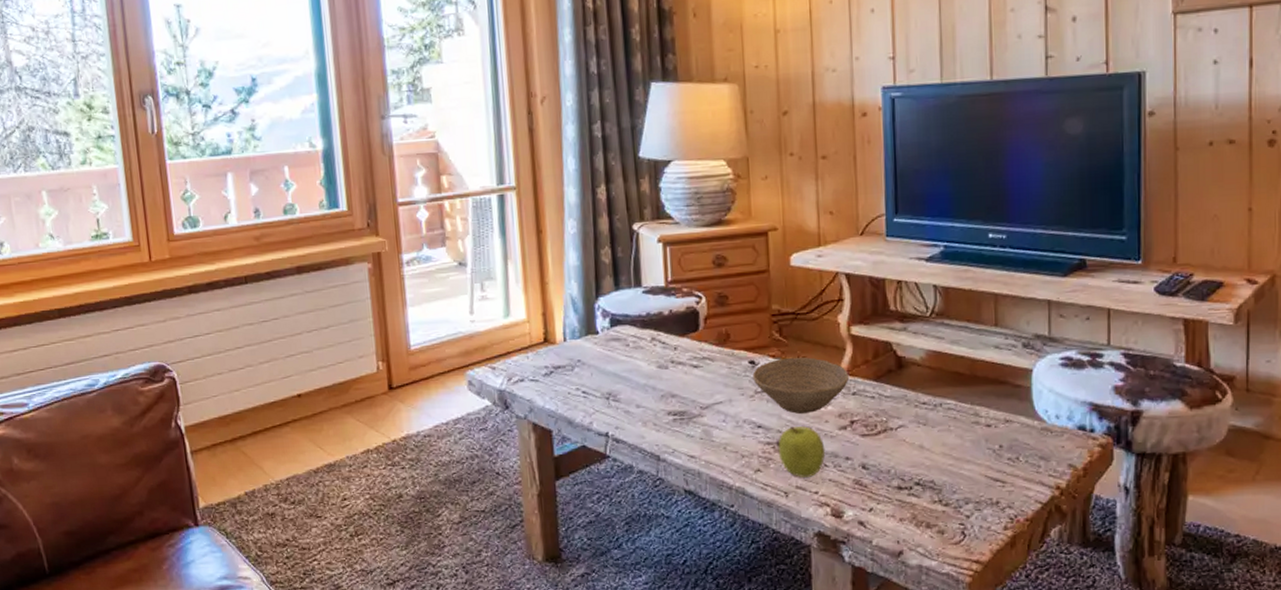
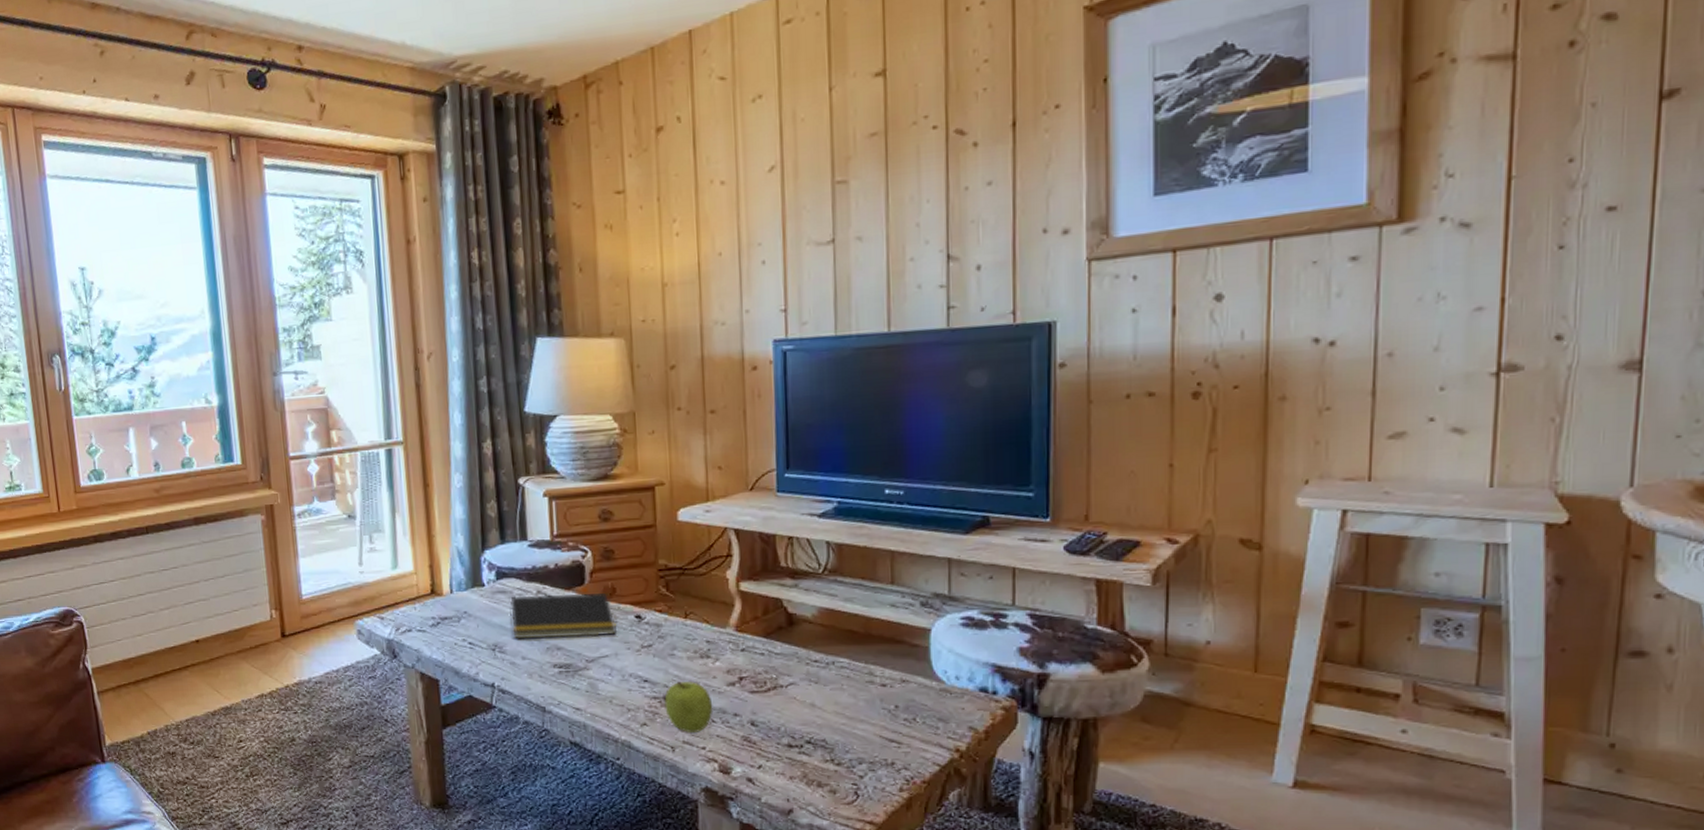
notepad: none [624,339,732,386] -> present [510,593,618,638]
bowl: present [752,357,848,415] -> none [639,612,737,670]

